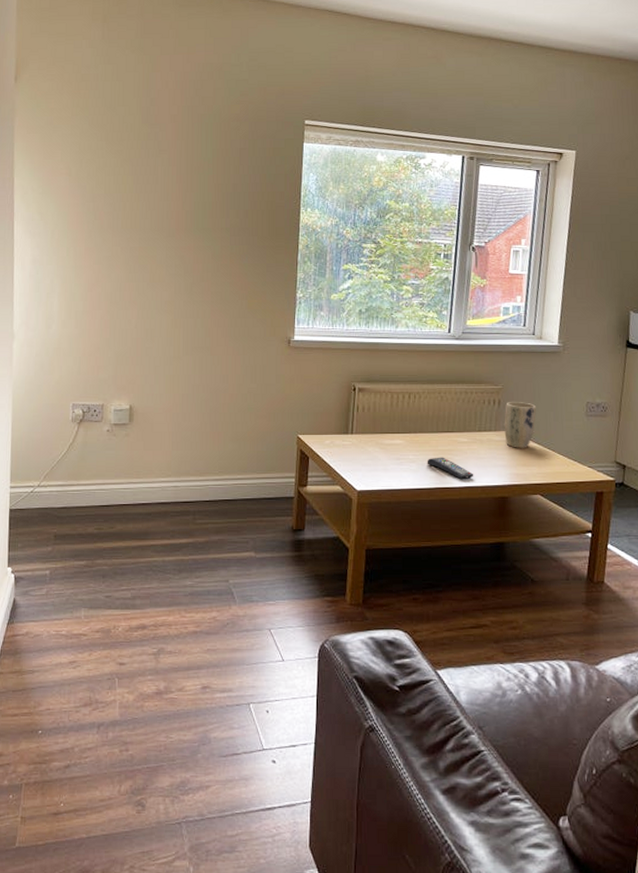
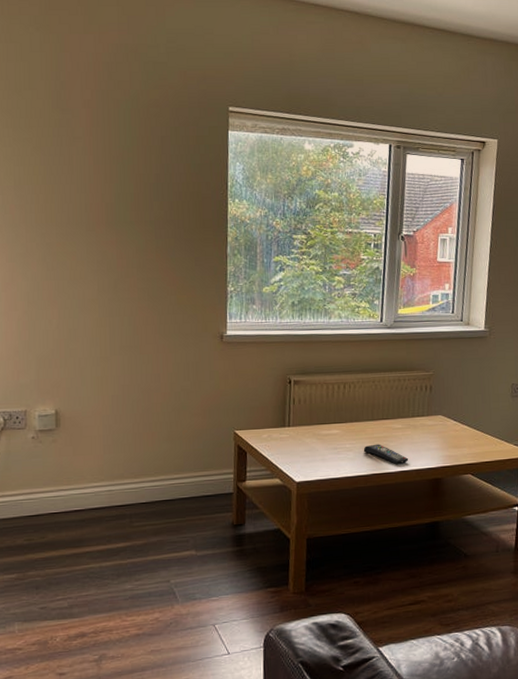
plant pot: present [504,402,536,448] -> none [435,386,466,431]

